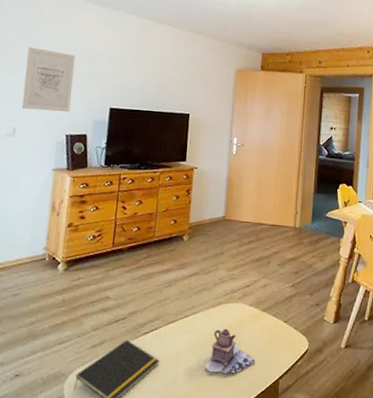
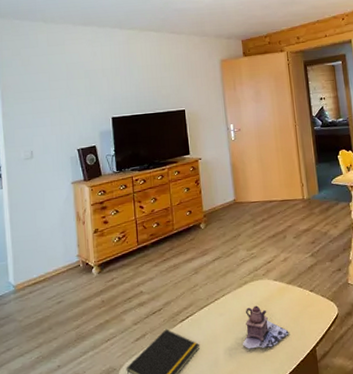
wall art: present [22,47,76,113] -> none [31,75,77,132]

